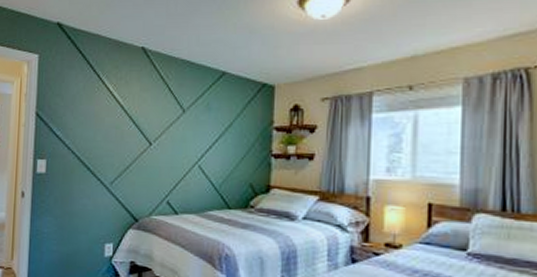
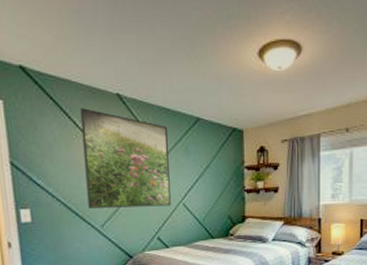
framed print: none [100,61,189,167] -> present [80,108,171,208]

